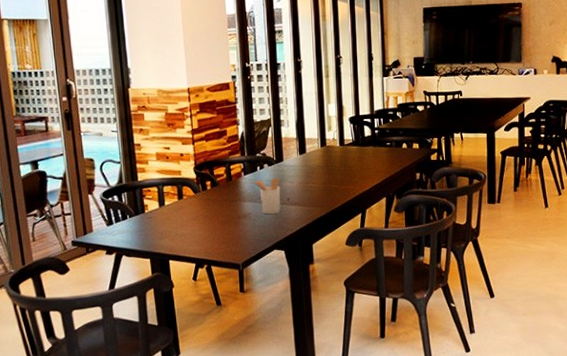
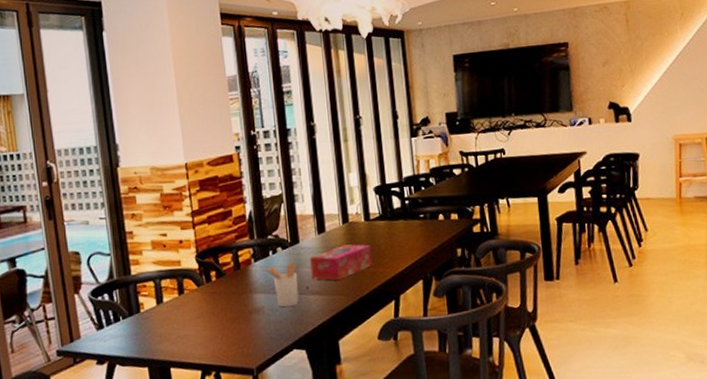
tissue box: none [292,165,345,194] -> present [310,244,373,280]

